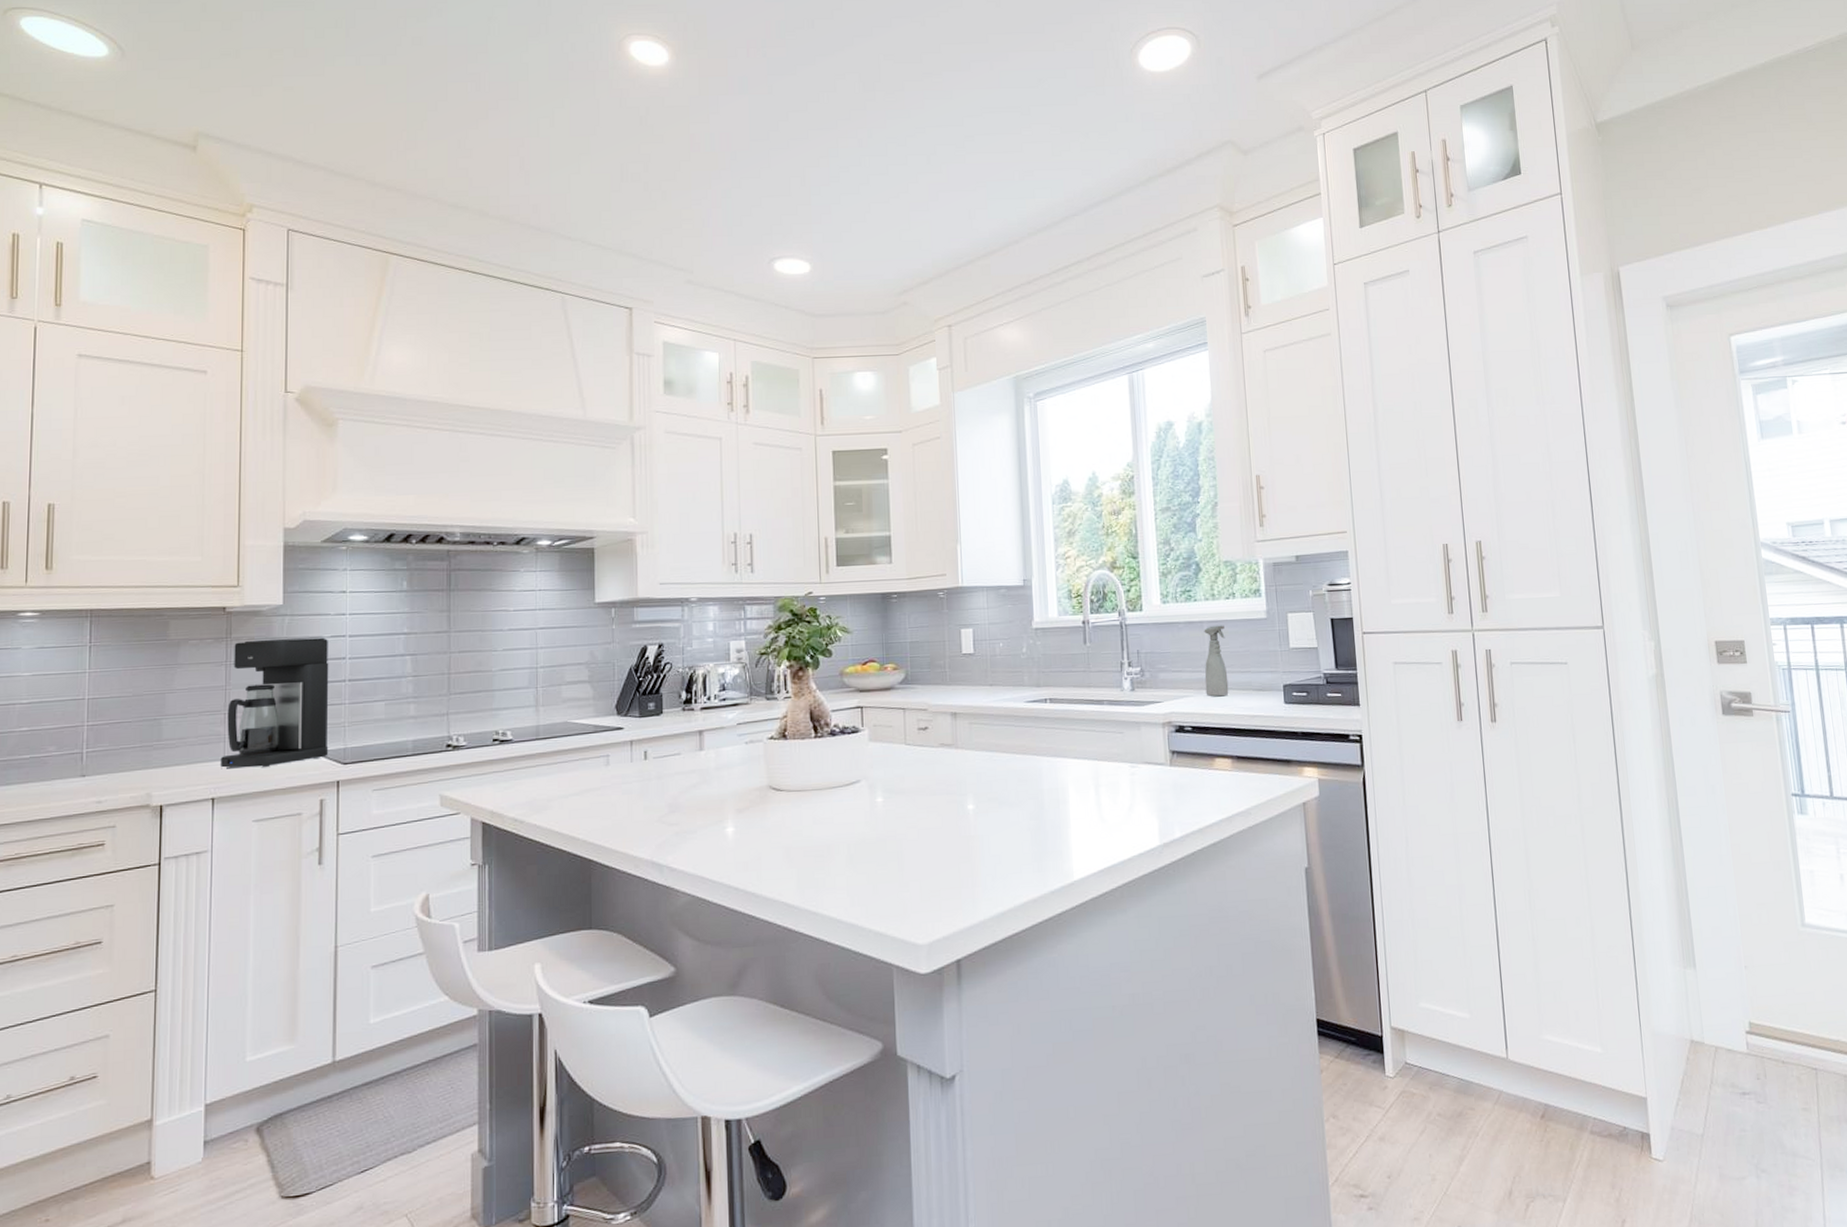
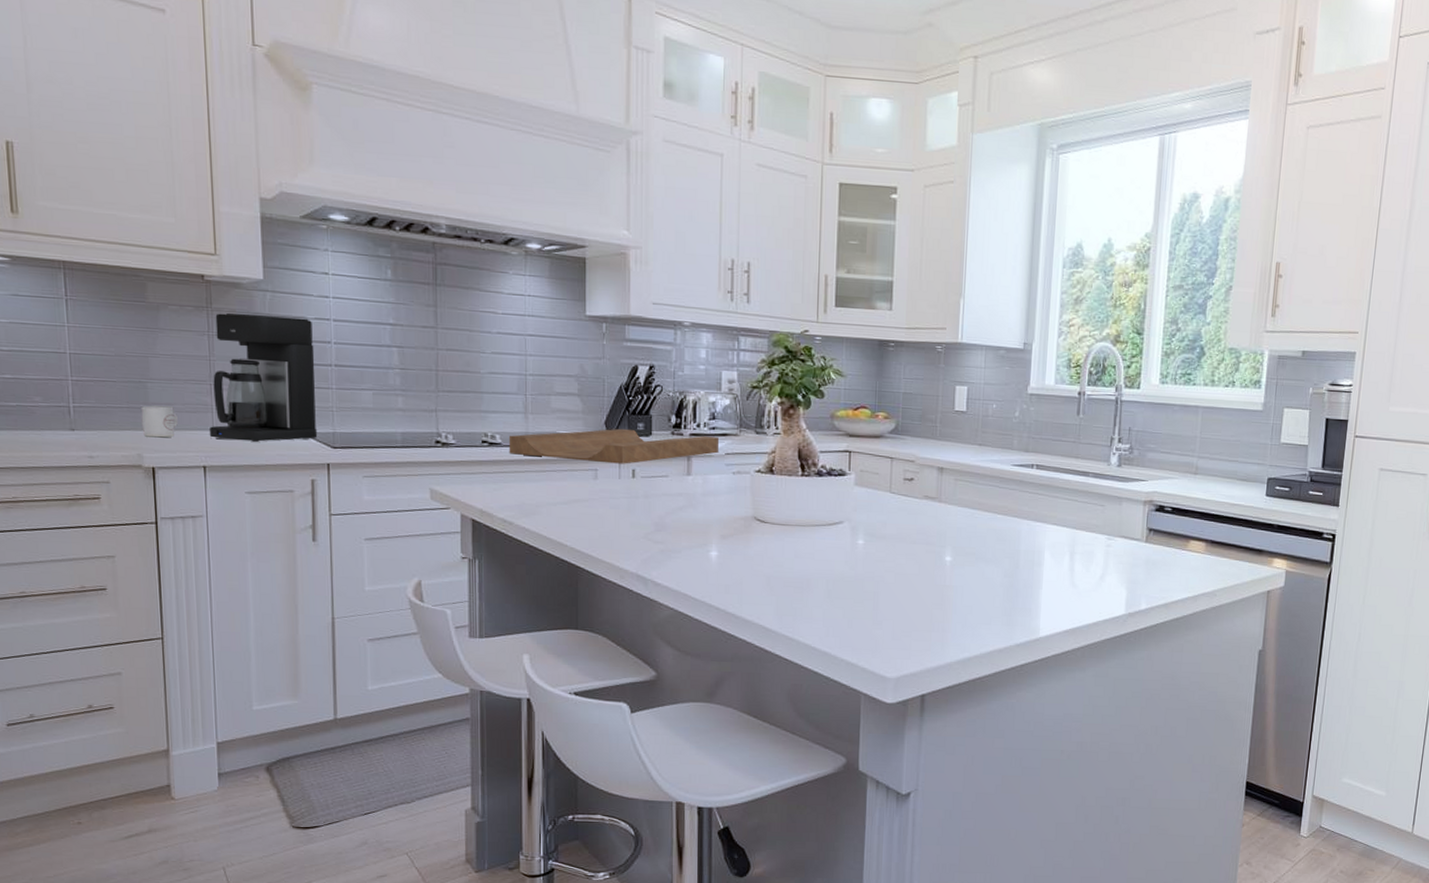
mug: none [153,741,189,775] -> present [141,405,178,438]
cutting board: none [519,708,730,750] -> present [508,428,718,464]
spray bottle: present [1204,625,1229,697] -> none [1190,411,1219,483]

